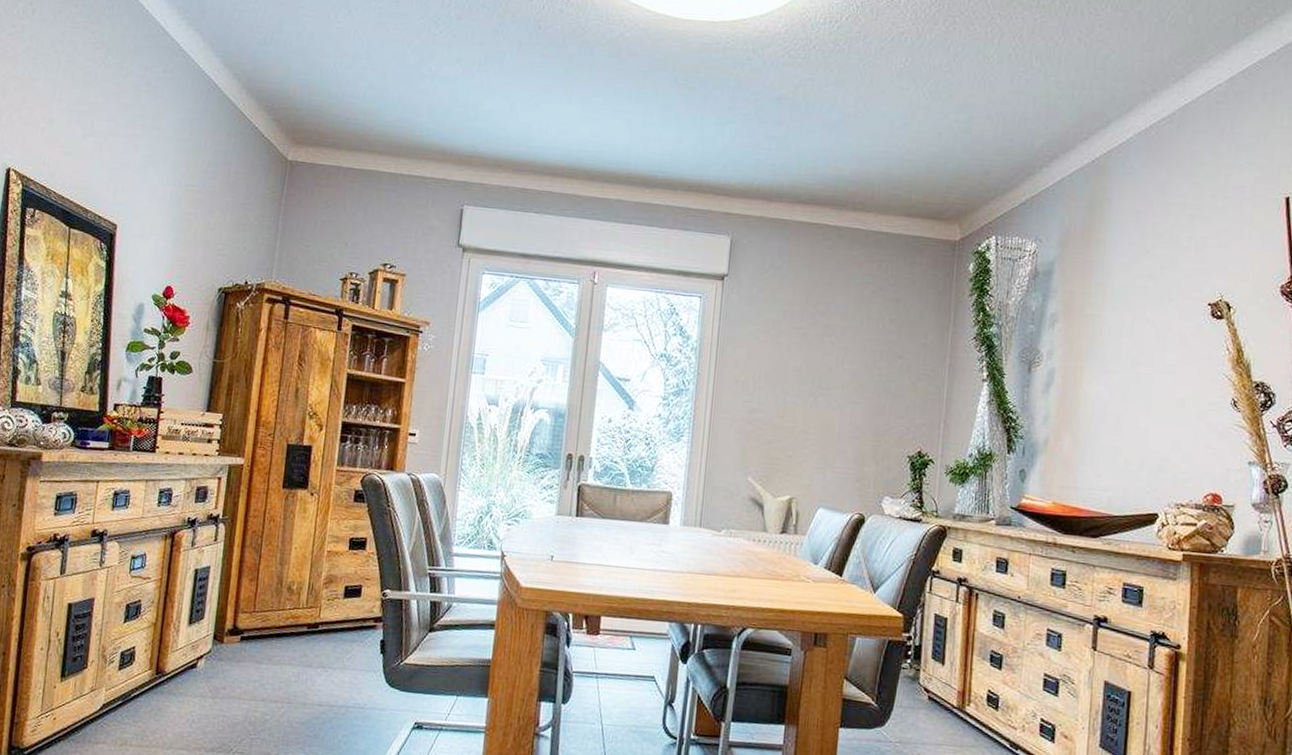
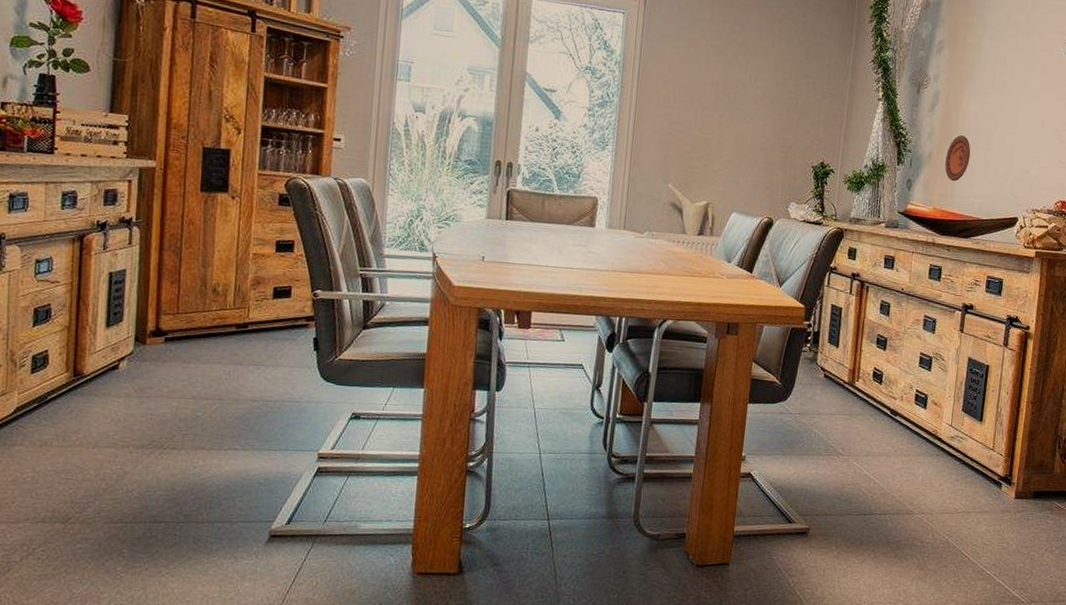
decorative plate: none [1064,419,1096,472] -> present [945,135,971,182]

